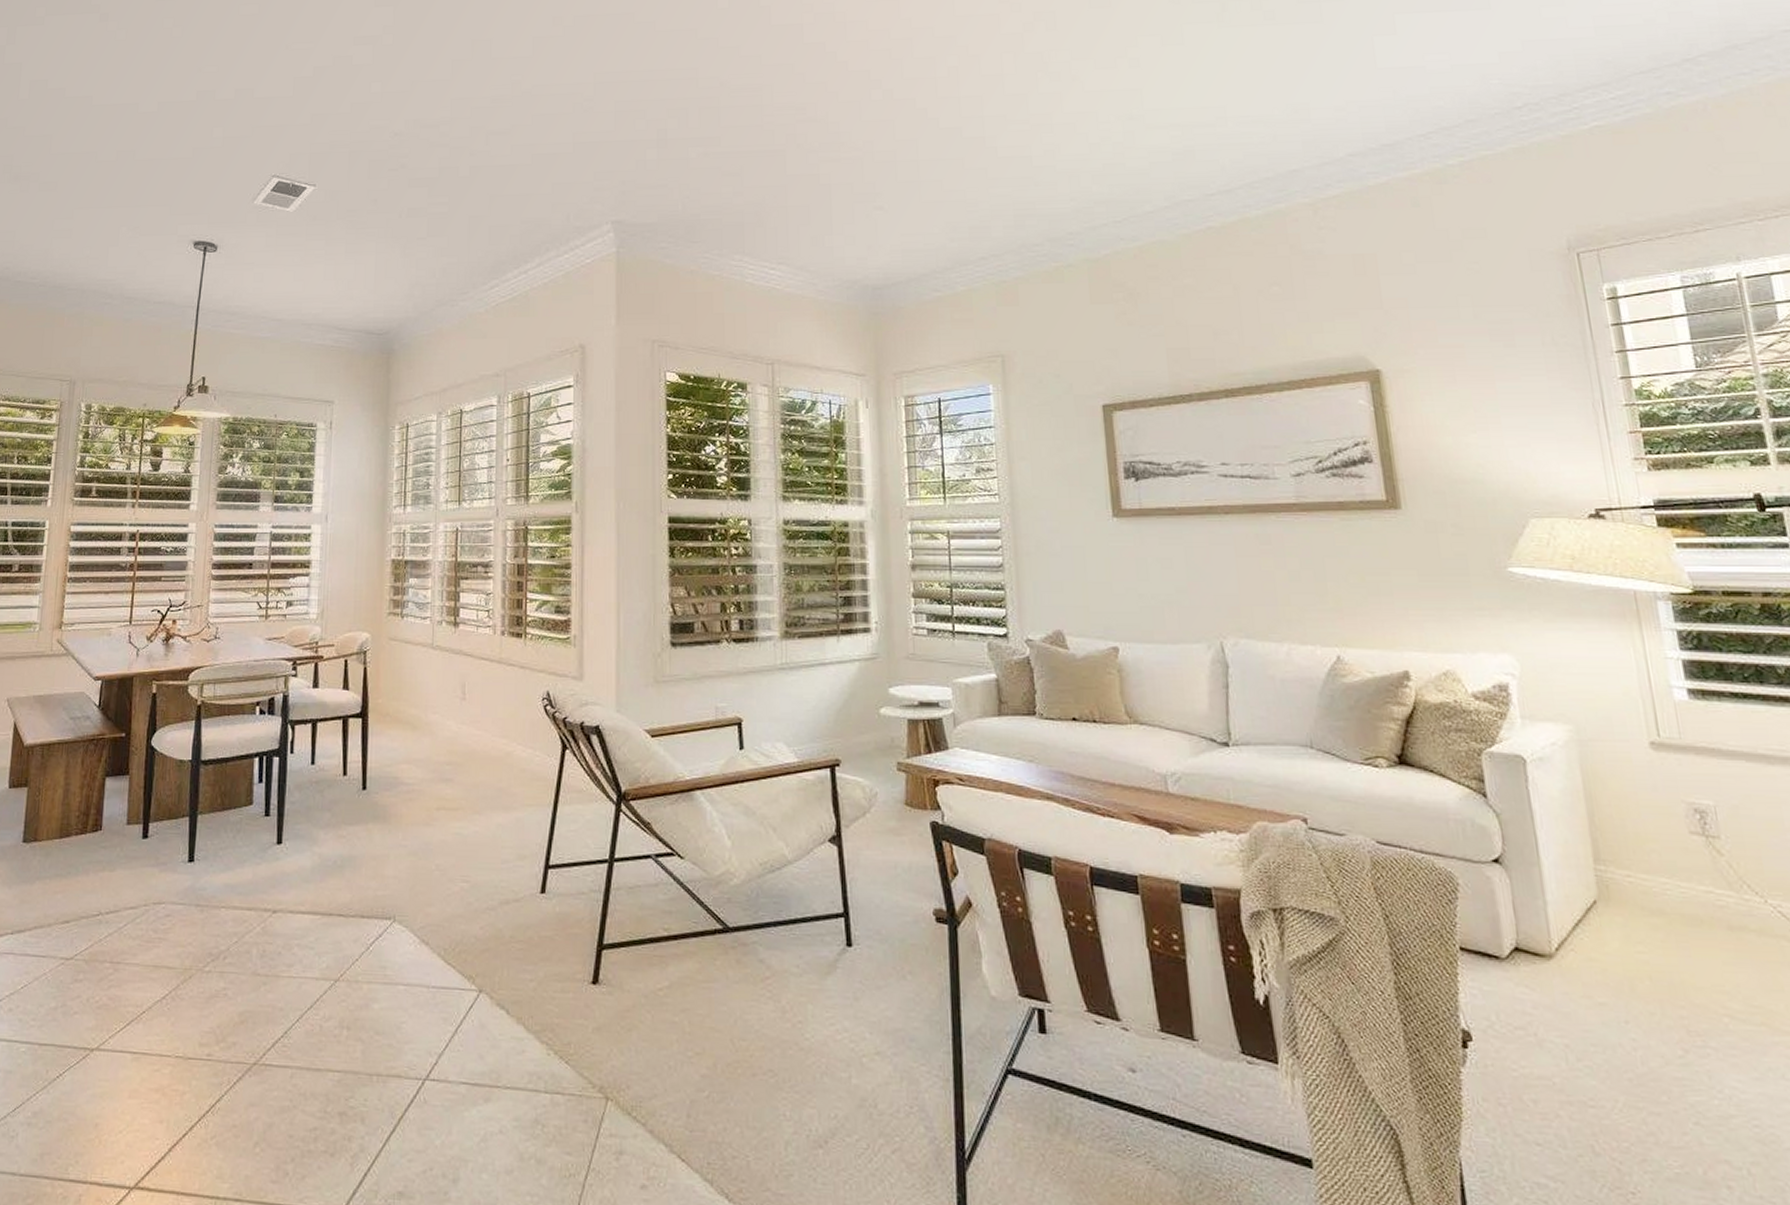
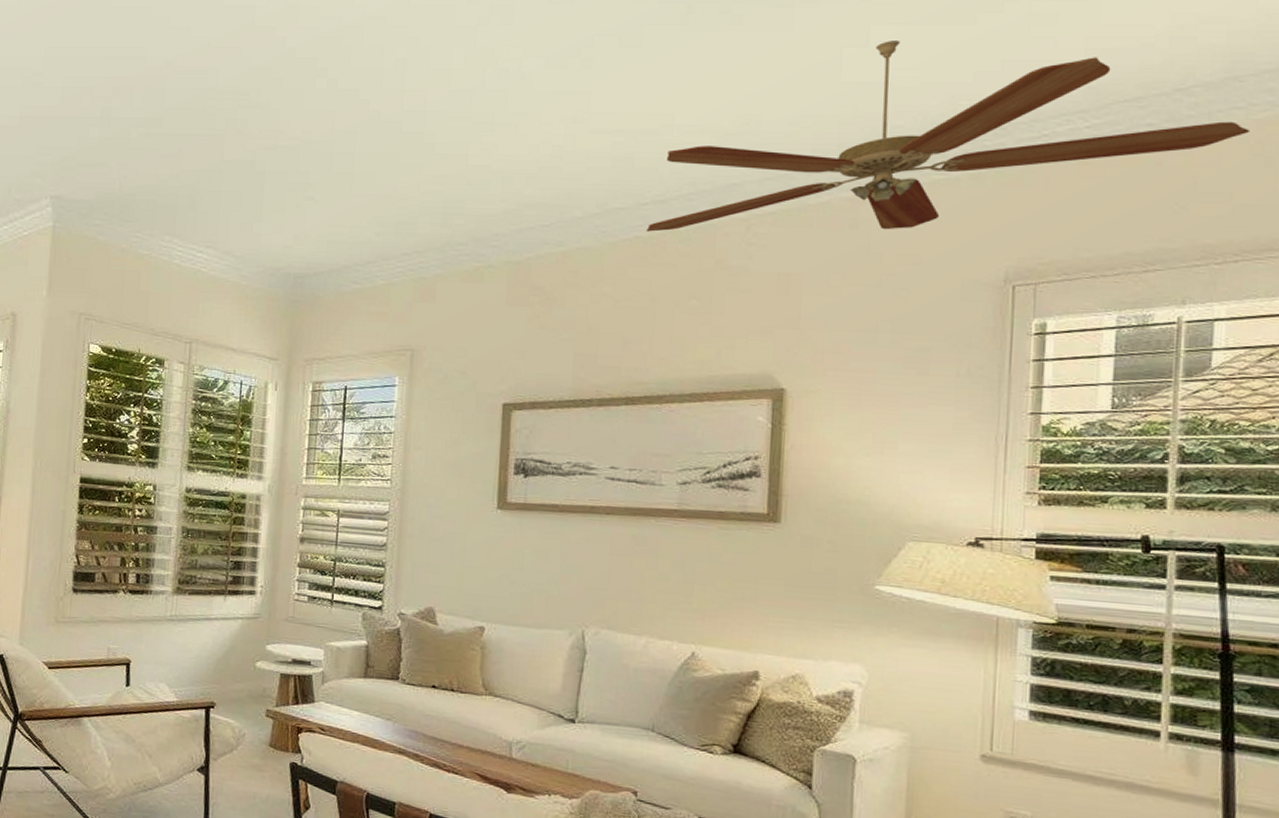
ceiling fan: none [1217,27,1760,222] -> present [646,41,1251,232]

